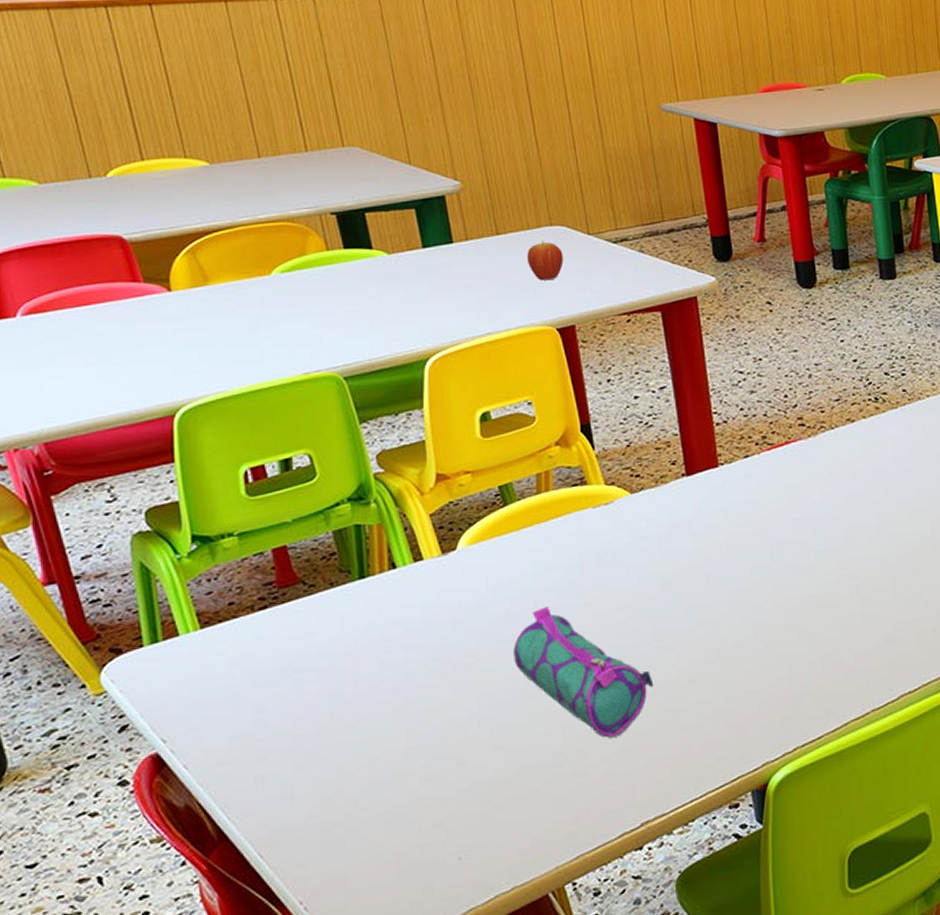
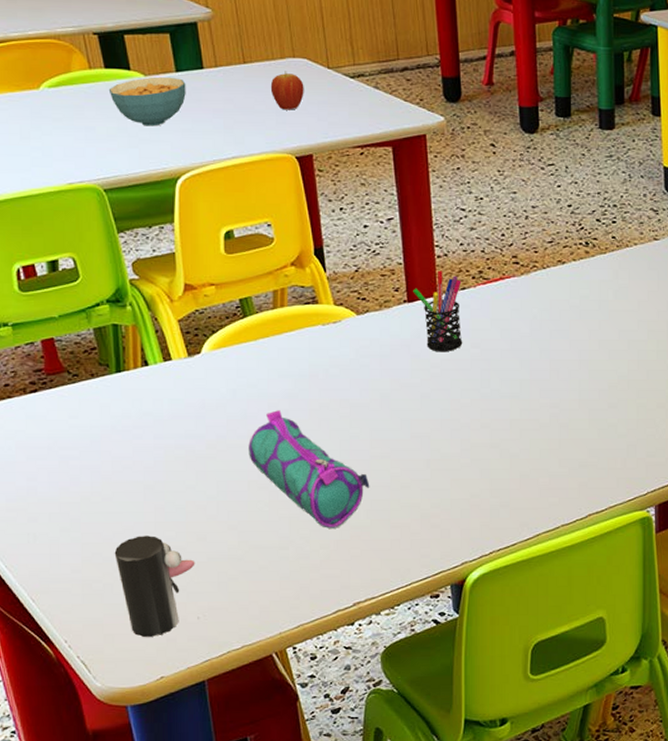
cereal bowl: none [348,253,434,307] -> present [108,76,186,126]
cup: none [359,765,455,888] -> present [114,535,195,637]
pen holder: none [691,438,749,528] -> present [413,270,463,352]

